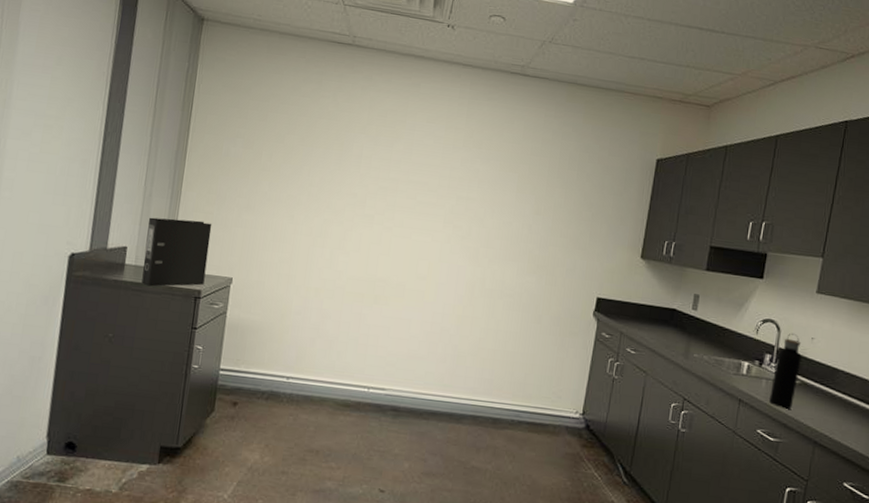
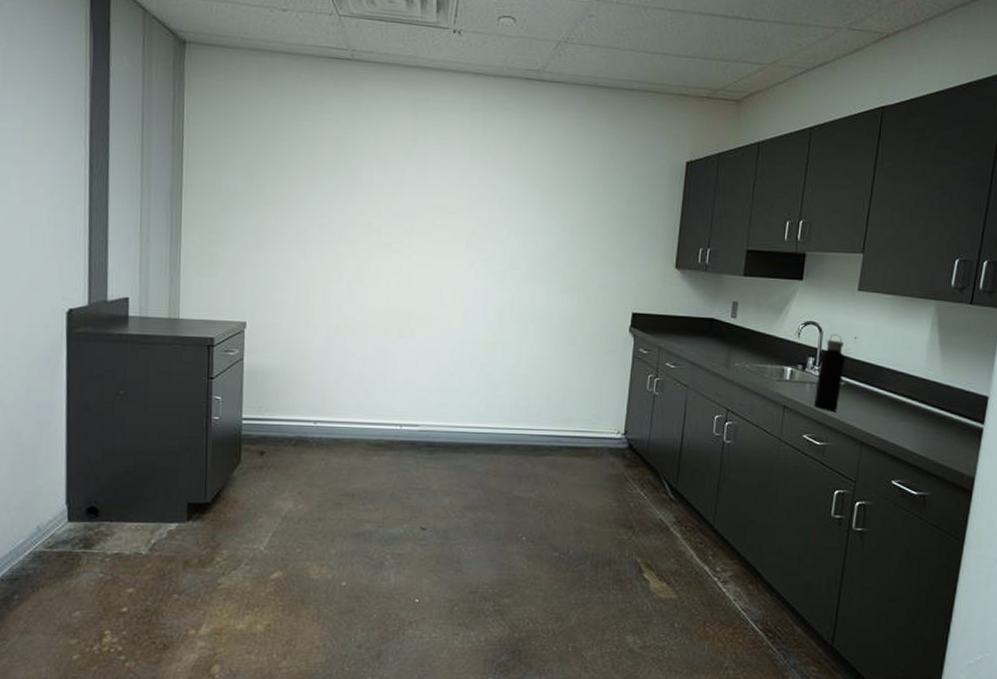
binder: present [141,217,212,287] -> none [148,263,218,338]

